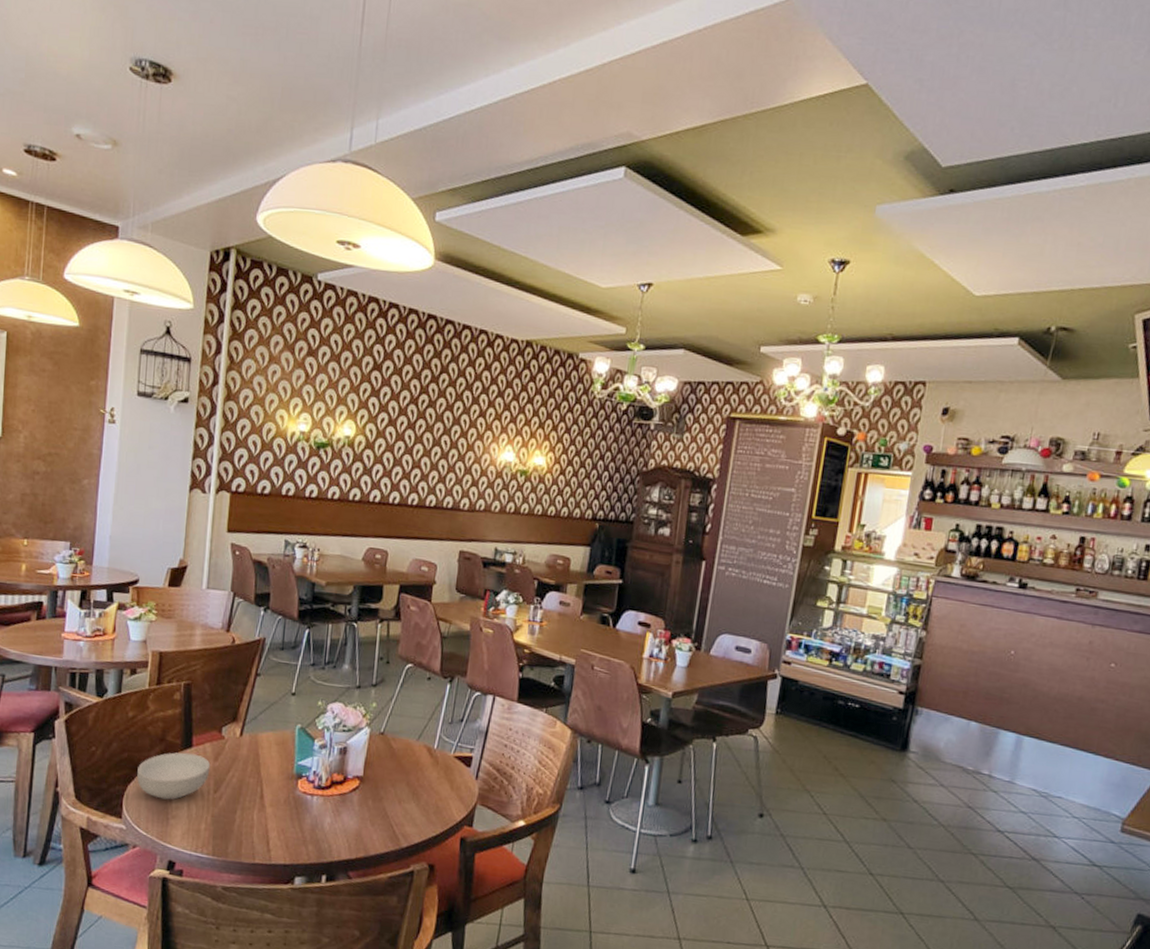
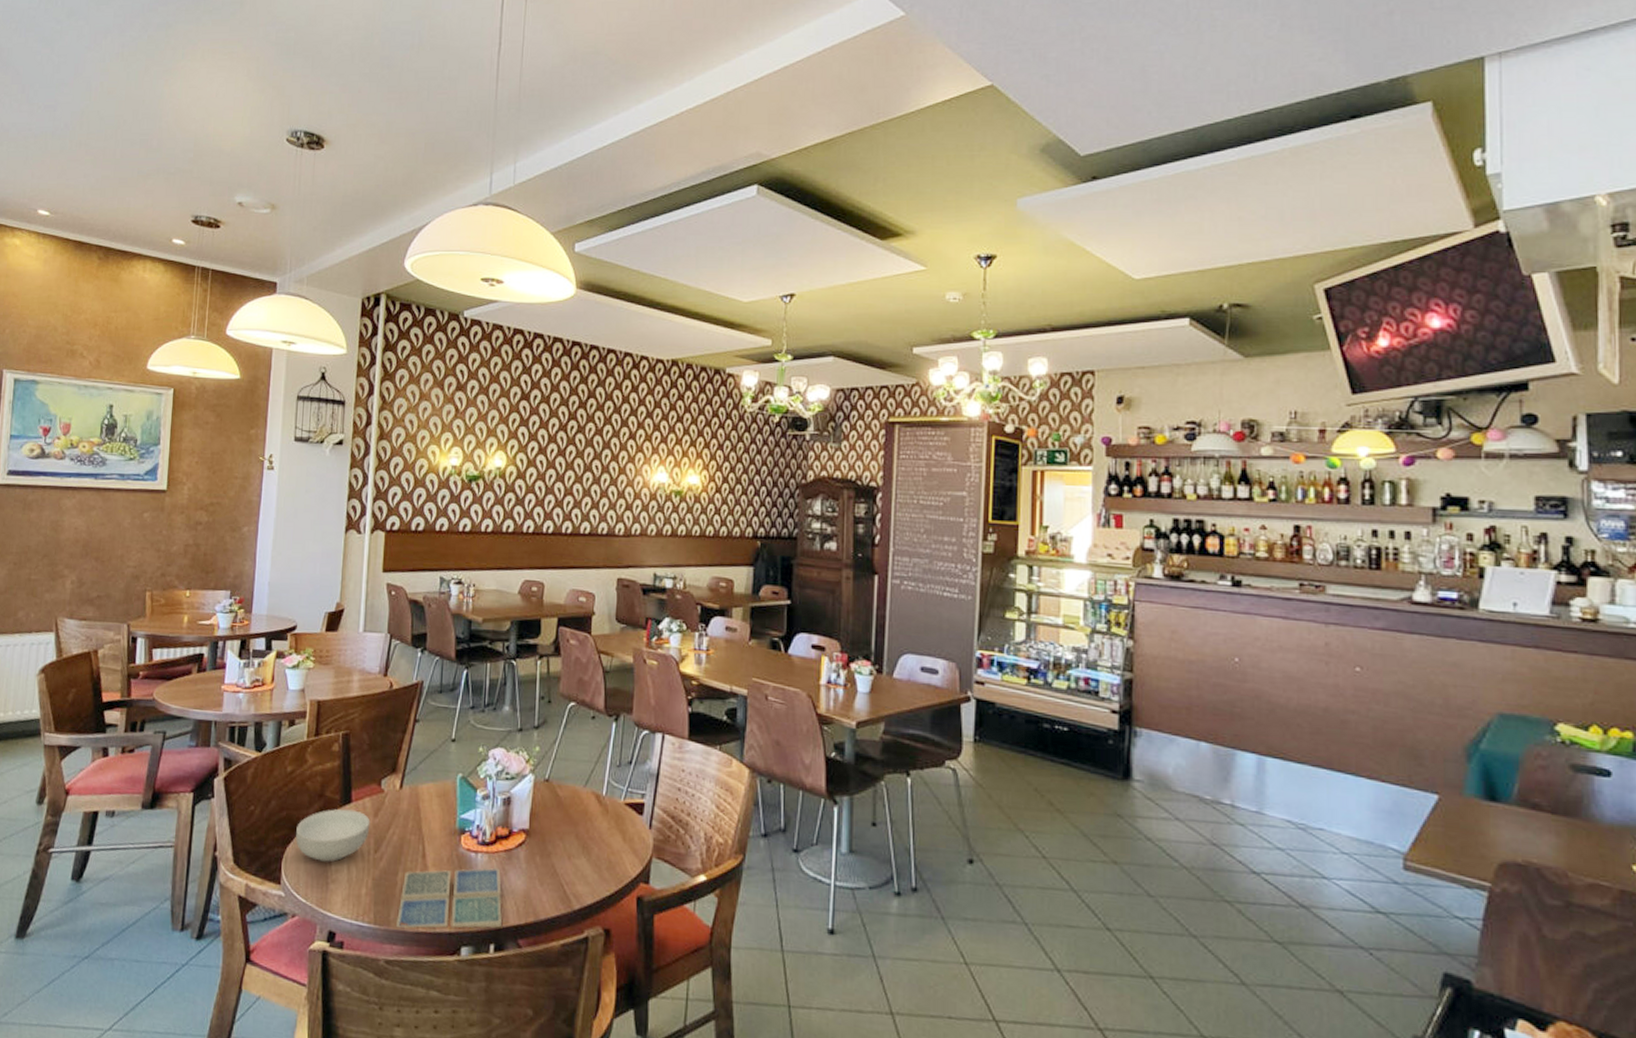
drink coaster: none [233,809,335,862] -> present [395,867,502,929]

